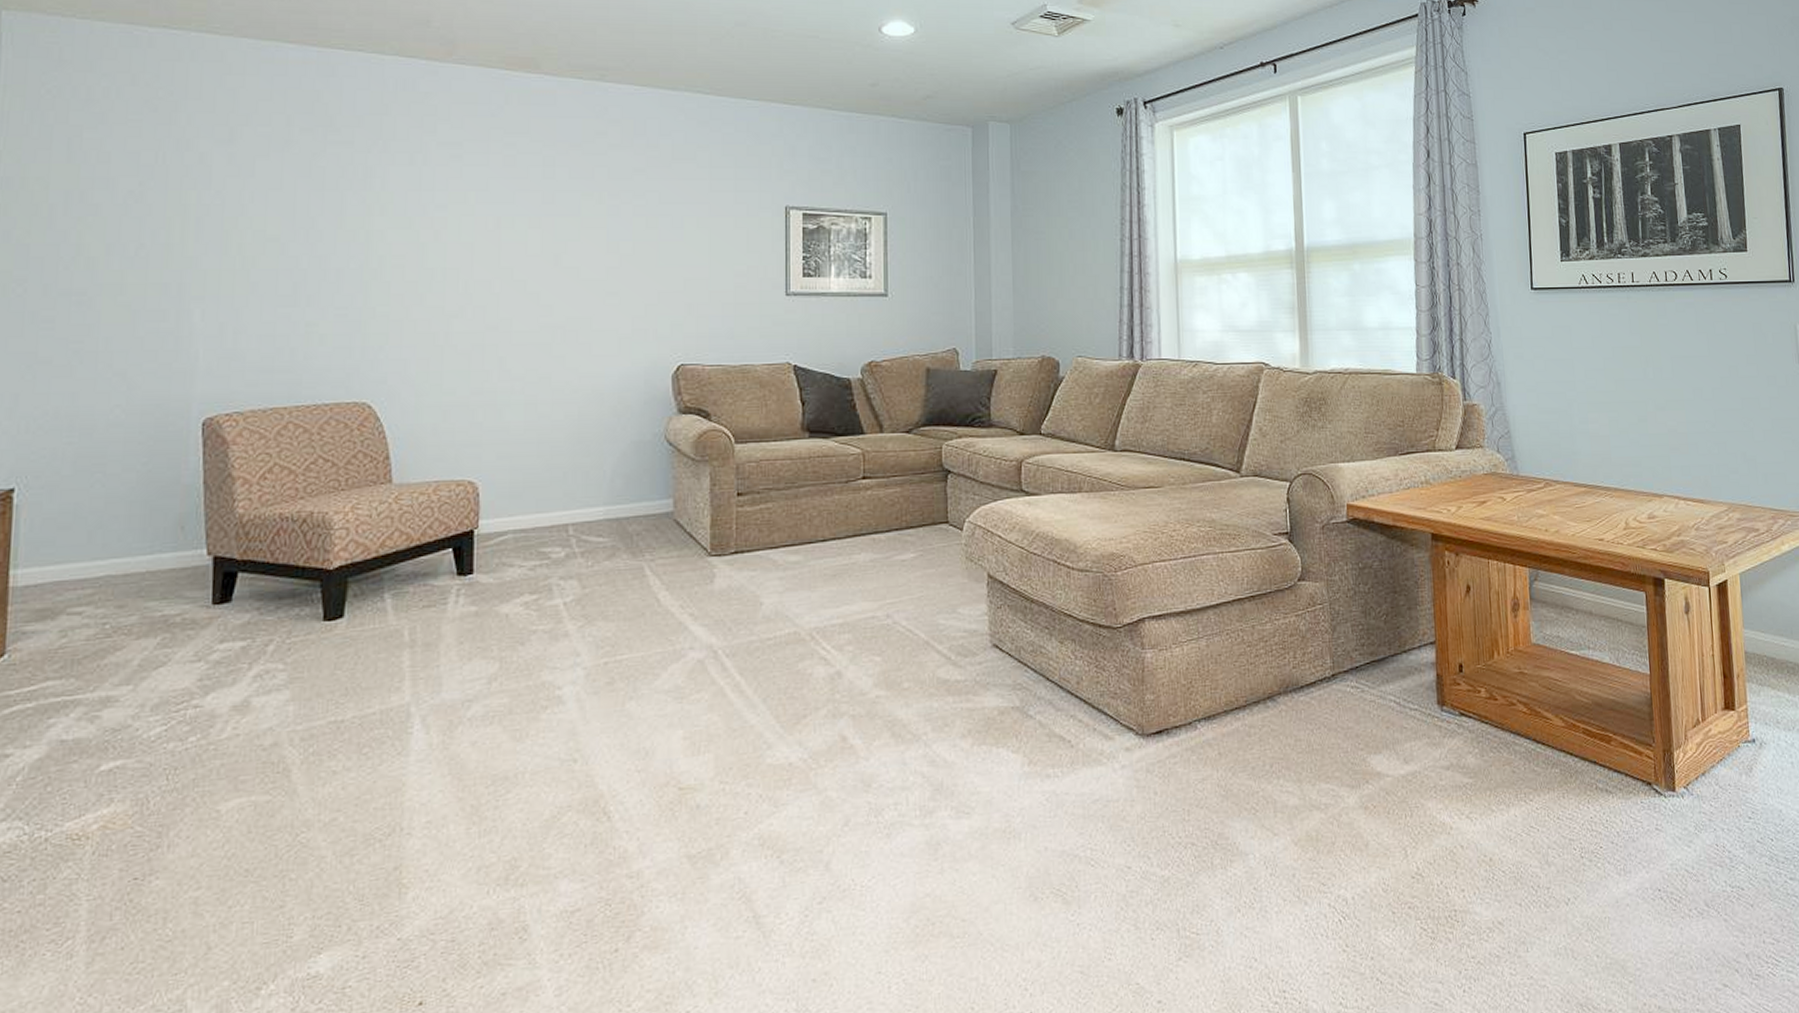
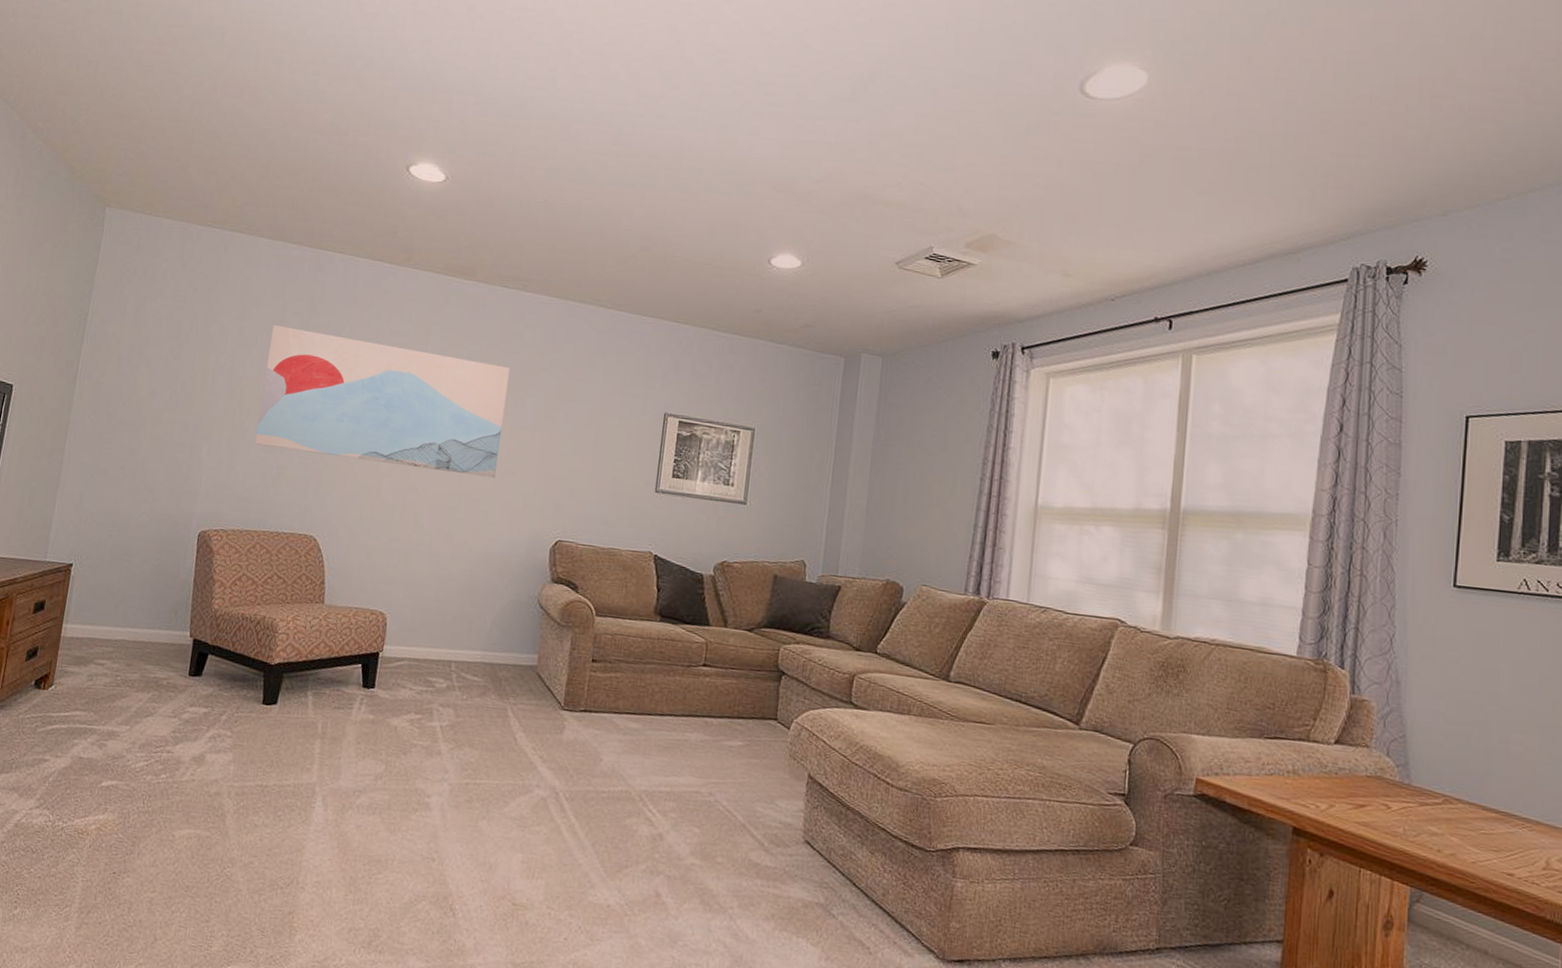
wall art: none [269,146,598,303] -> present [255,324,511,478]

